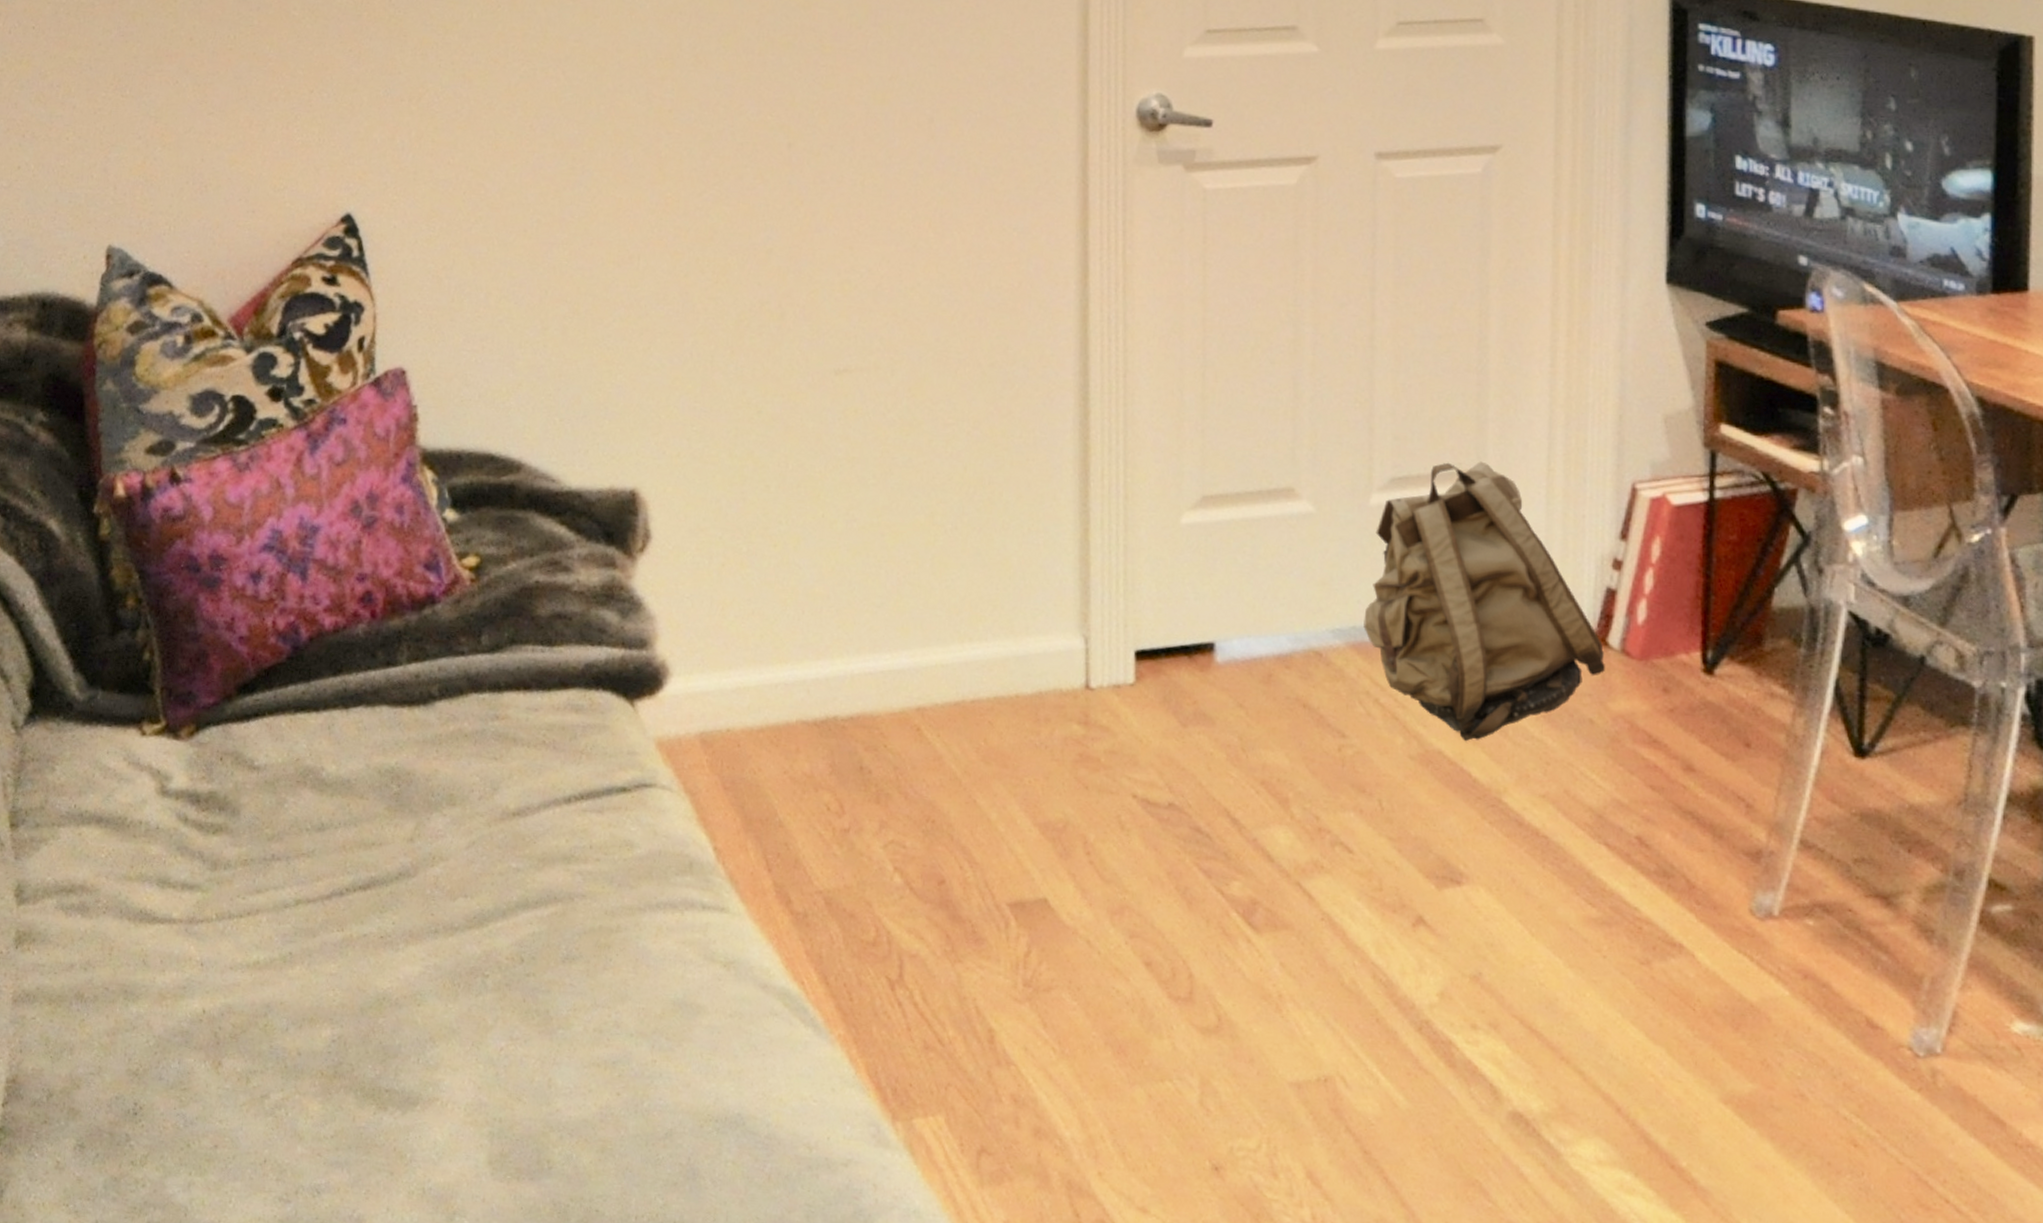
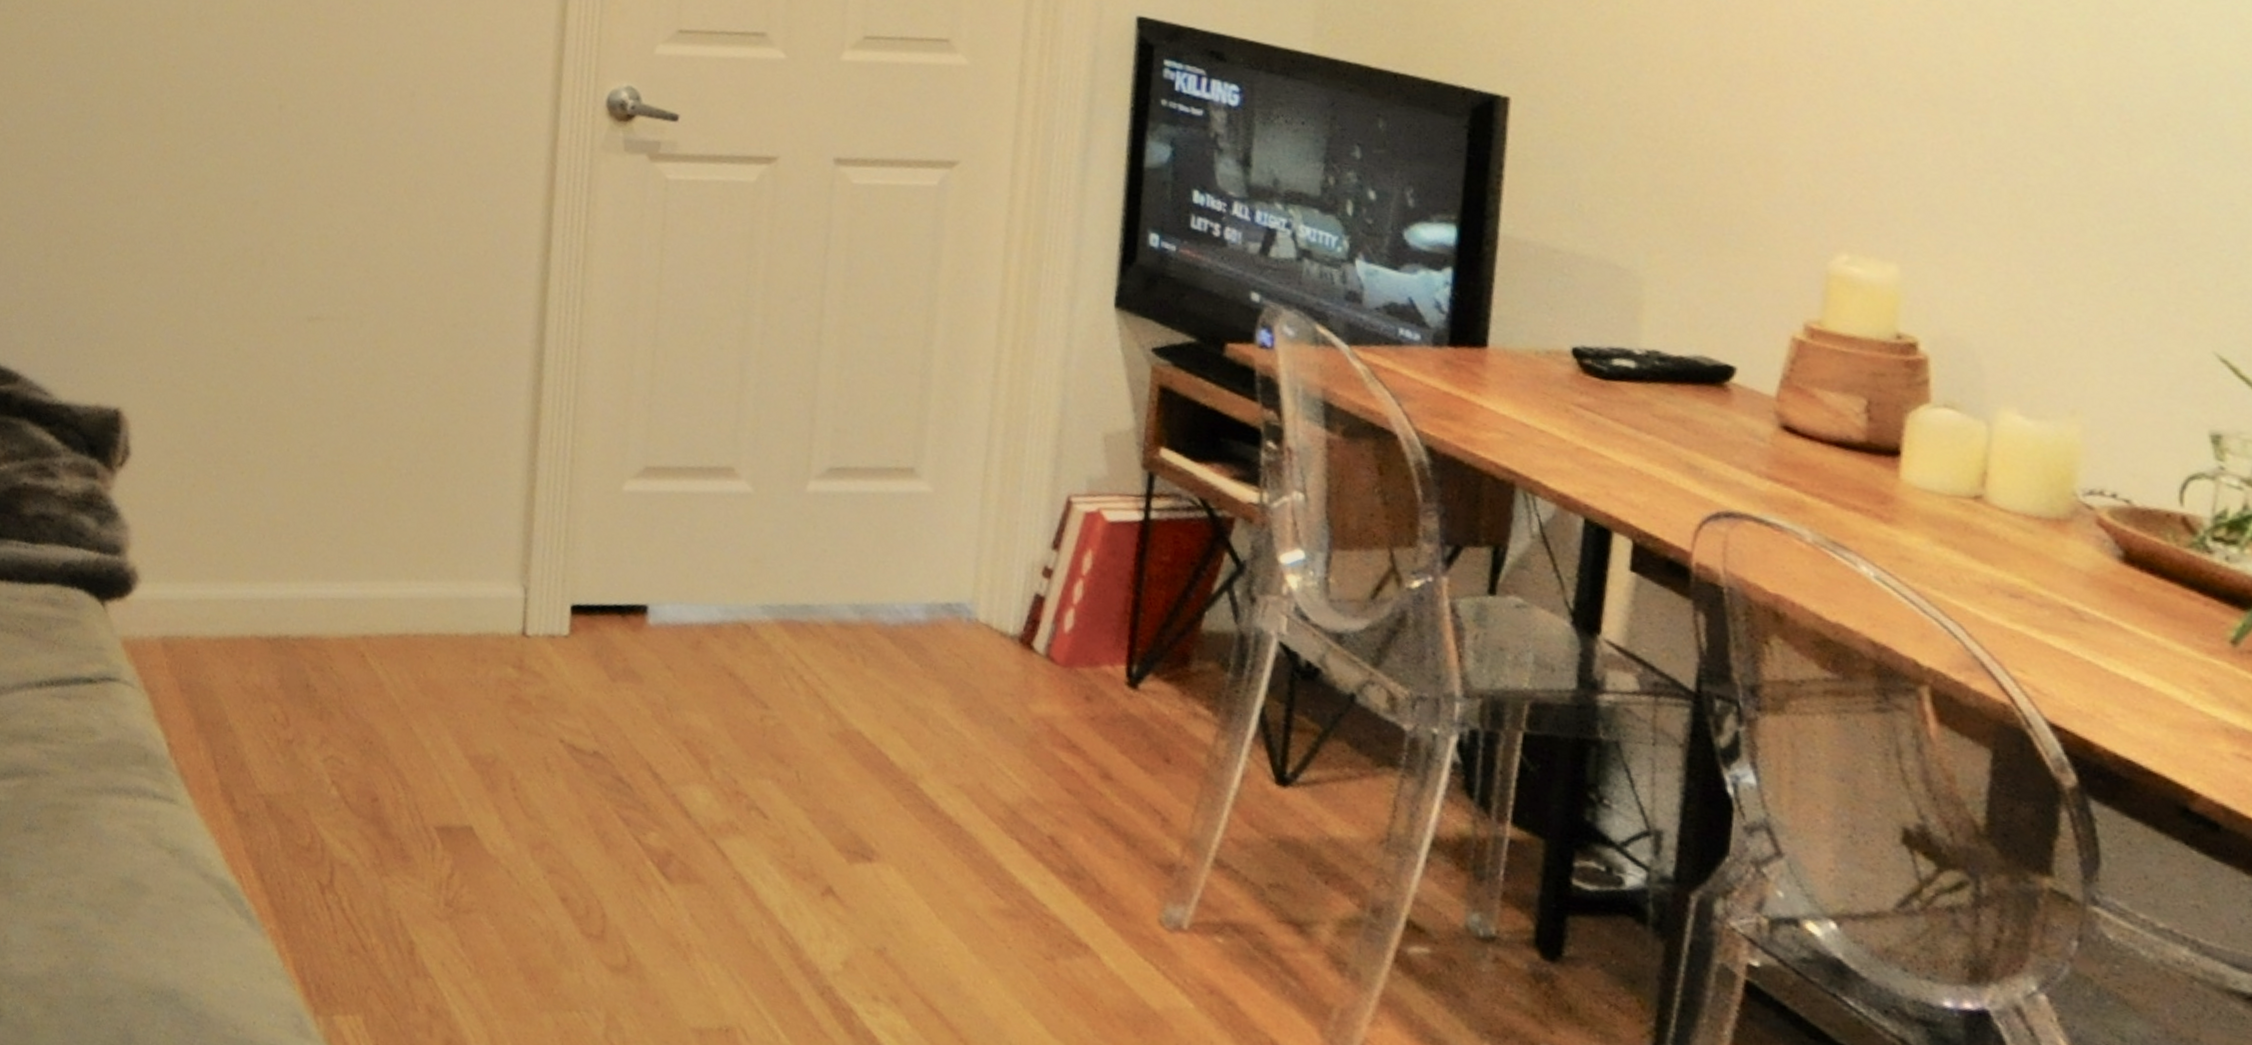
backpack: present [1364,461,1605,741] -> none [793,458,1030,726]

